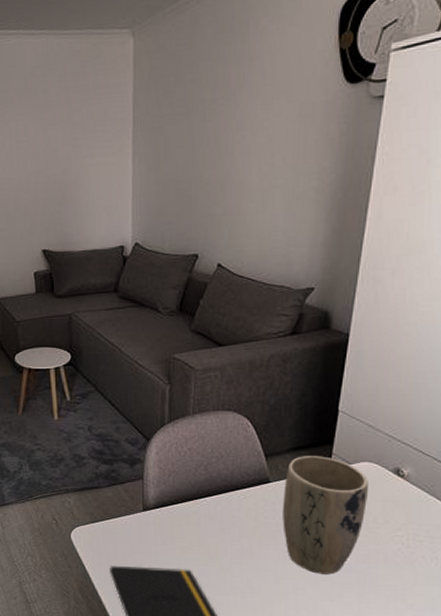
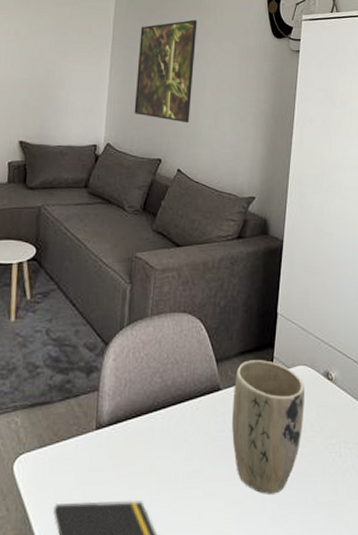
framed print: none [163,78,239,211] -> present [134,20,198,123]

